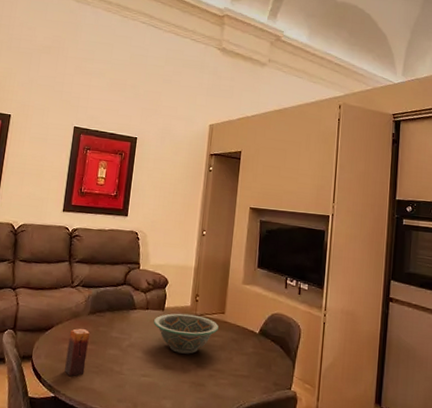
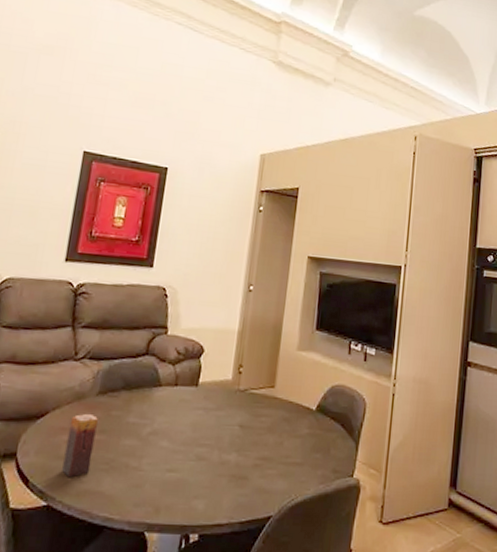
decorative bowl: present [153,313,219,354] -> none [183,389,267,440]

